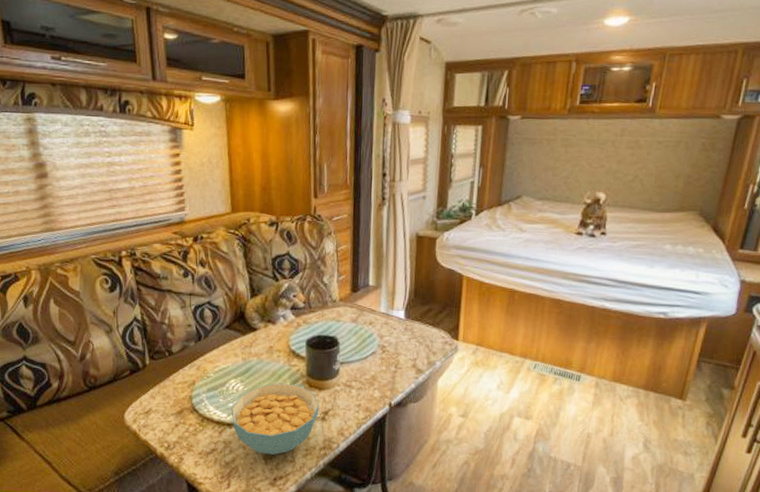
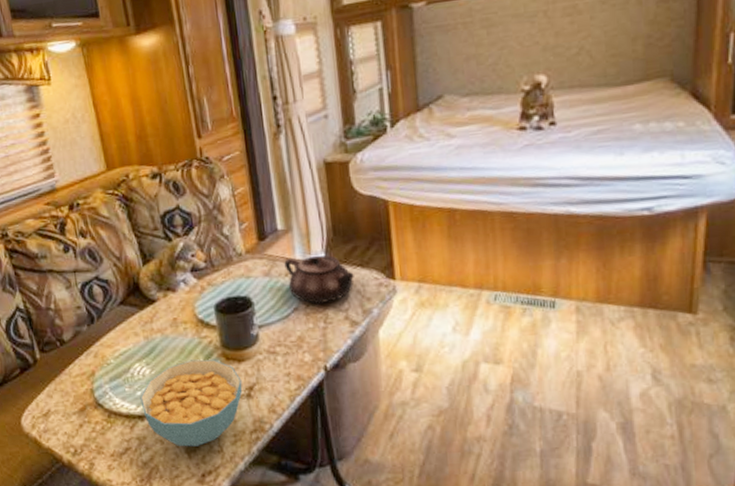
teapot: none [370,310,426,352] -> present [284,254,354,305]

